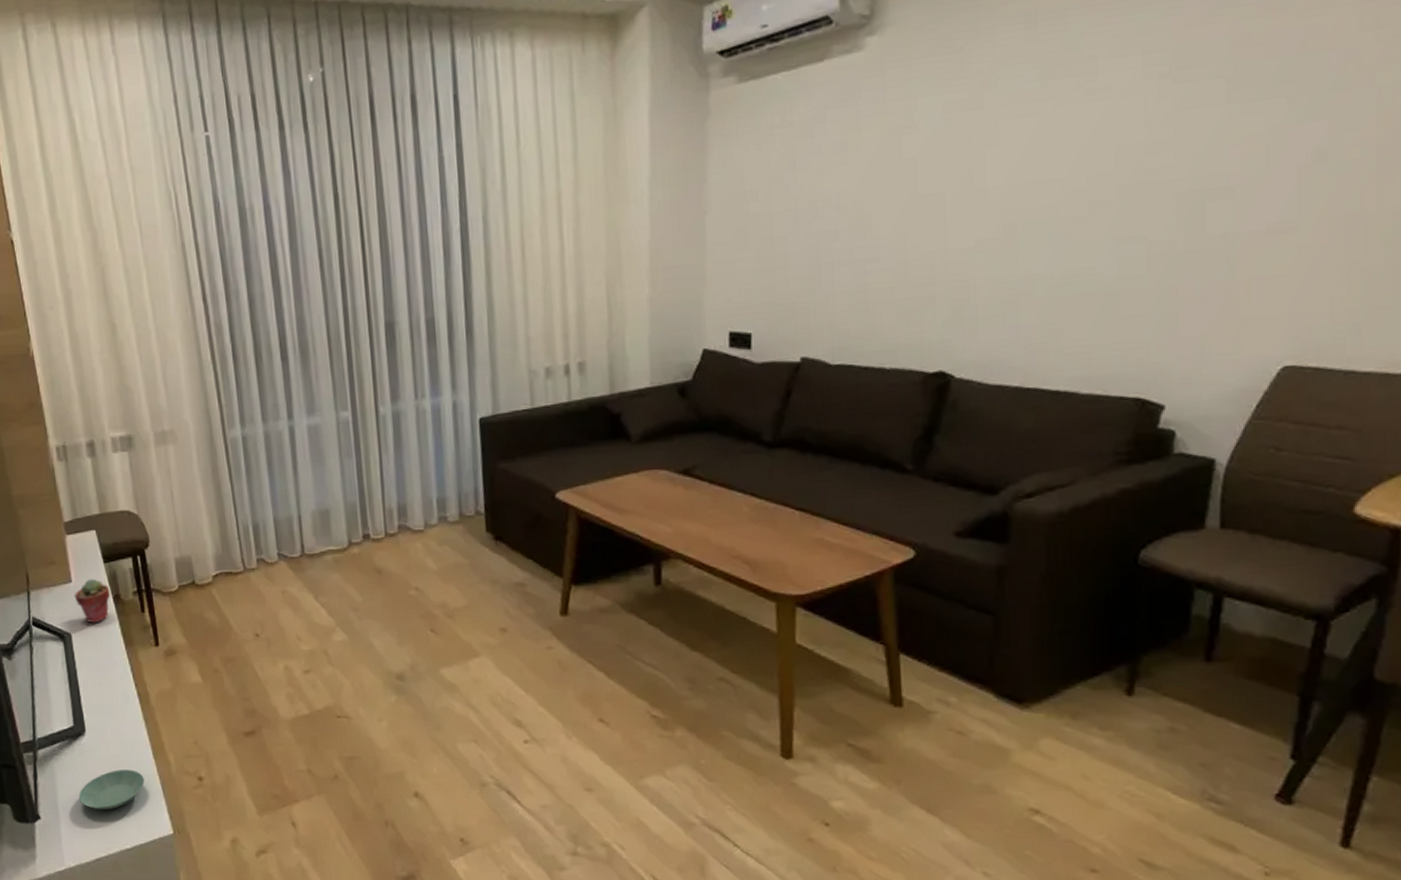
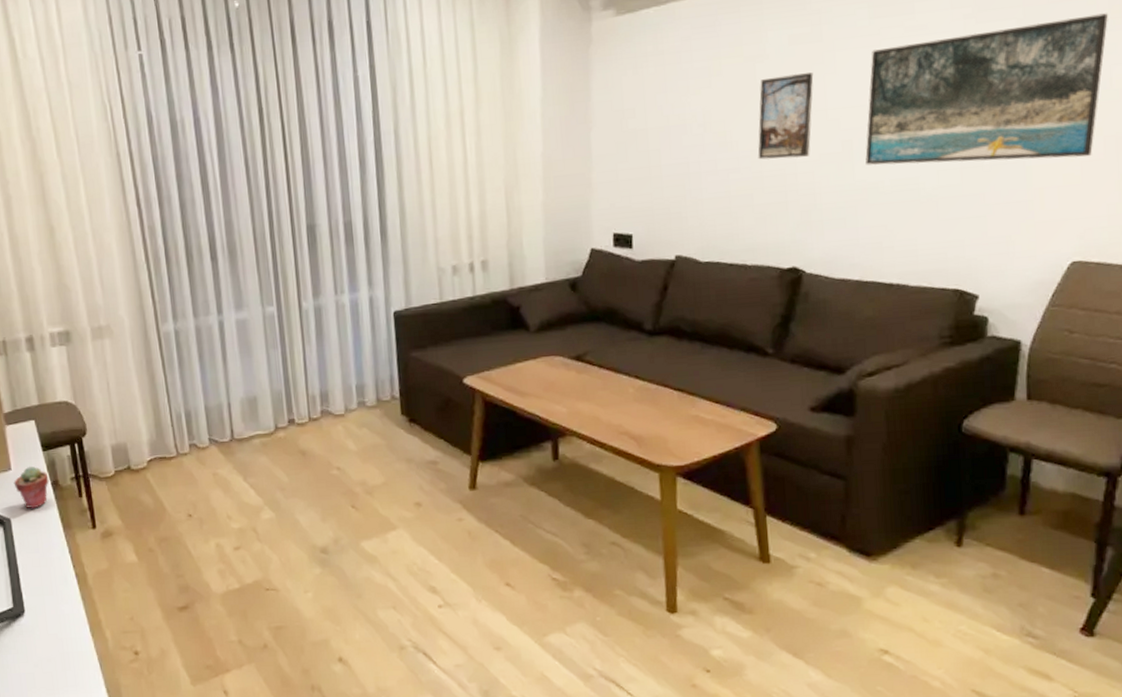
saucer: present [78,770,145,810] -> none [18,647,83,688]
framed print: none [901,145,971,247] -> present [758,72,814,160]
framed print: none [1031,68,1342,254] -> present [865,13,1108,166]

